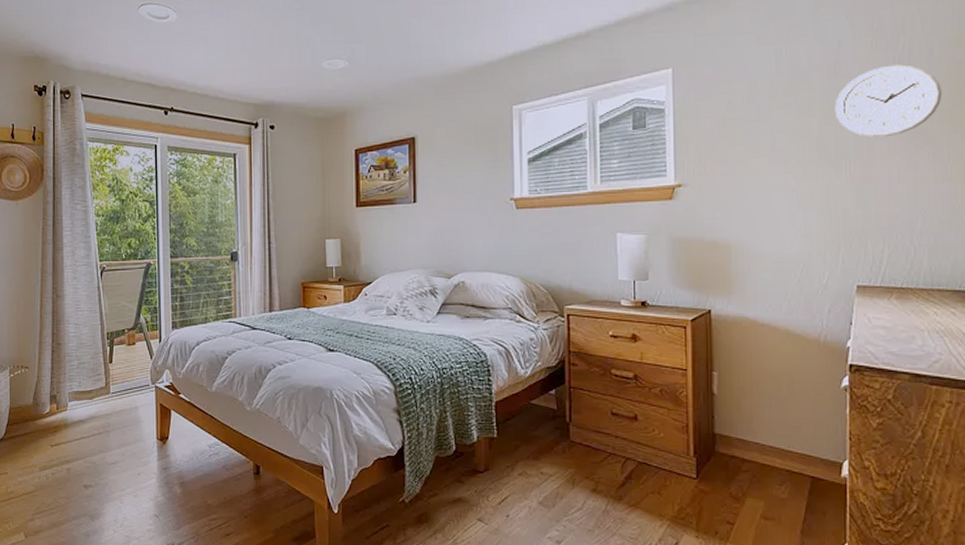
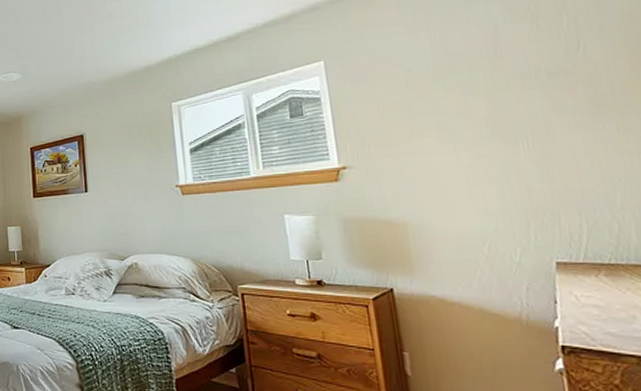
wall clock: present [834,64,943,138] -> none [500,42,622,114]

